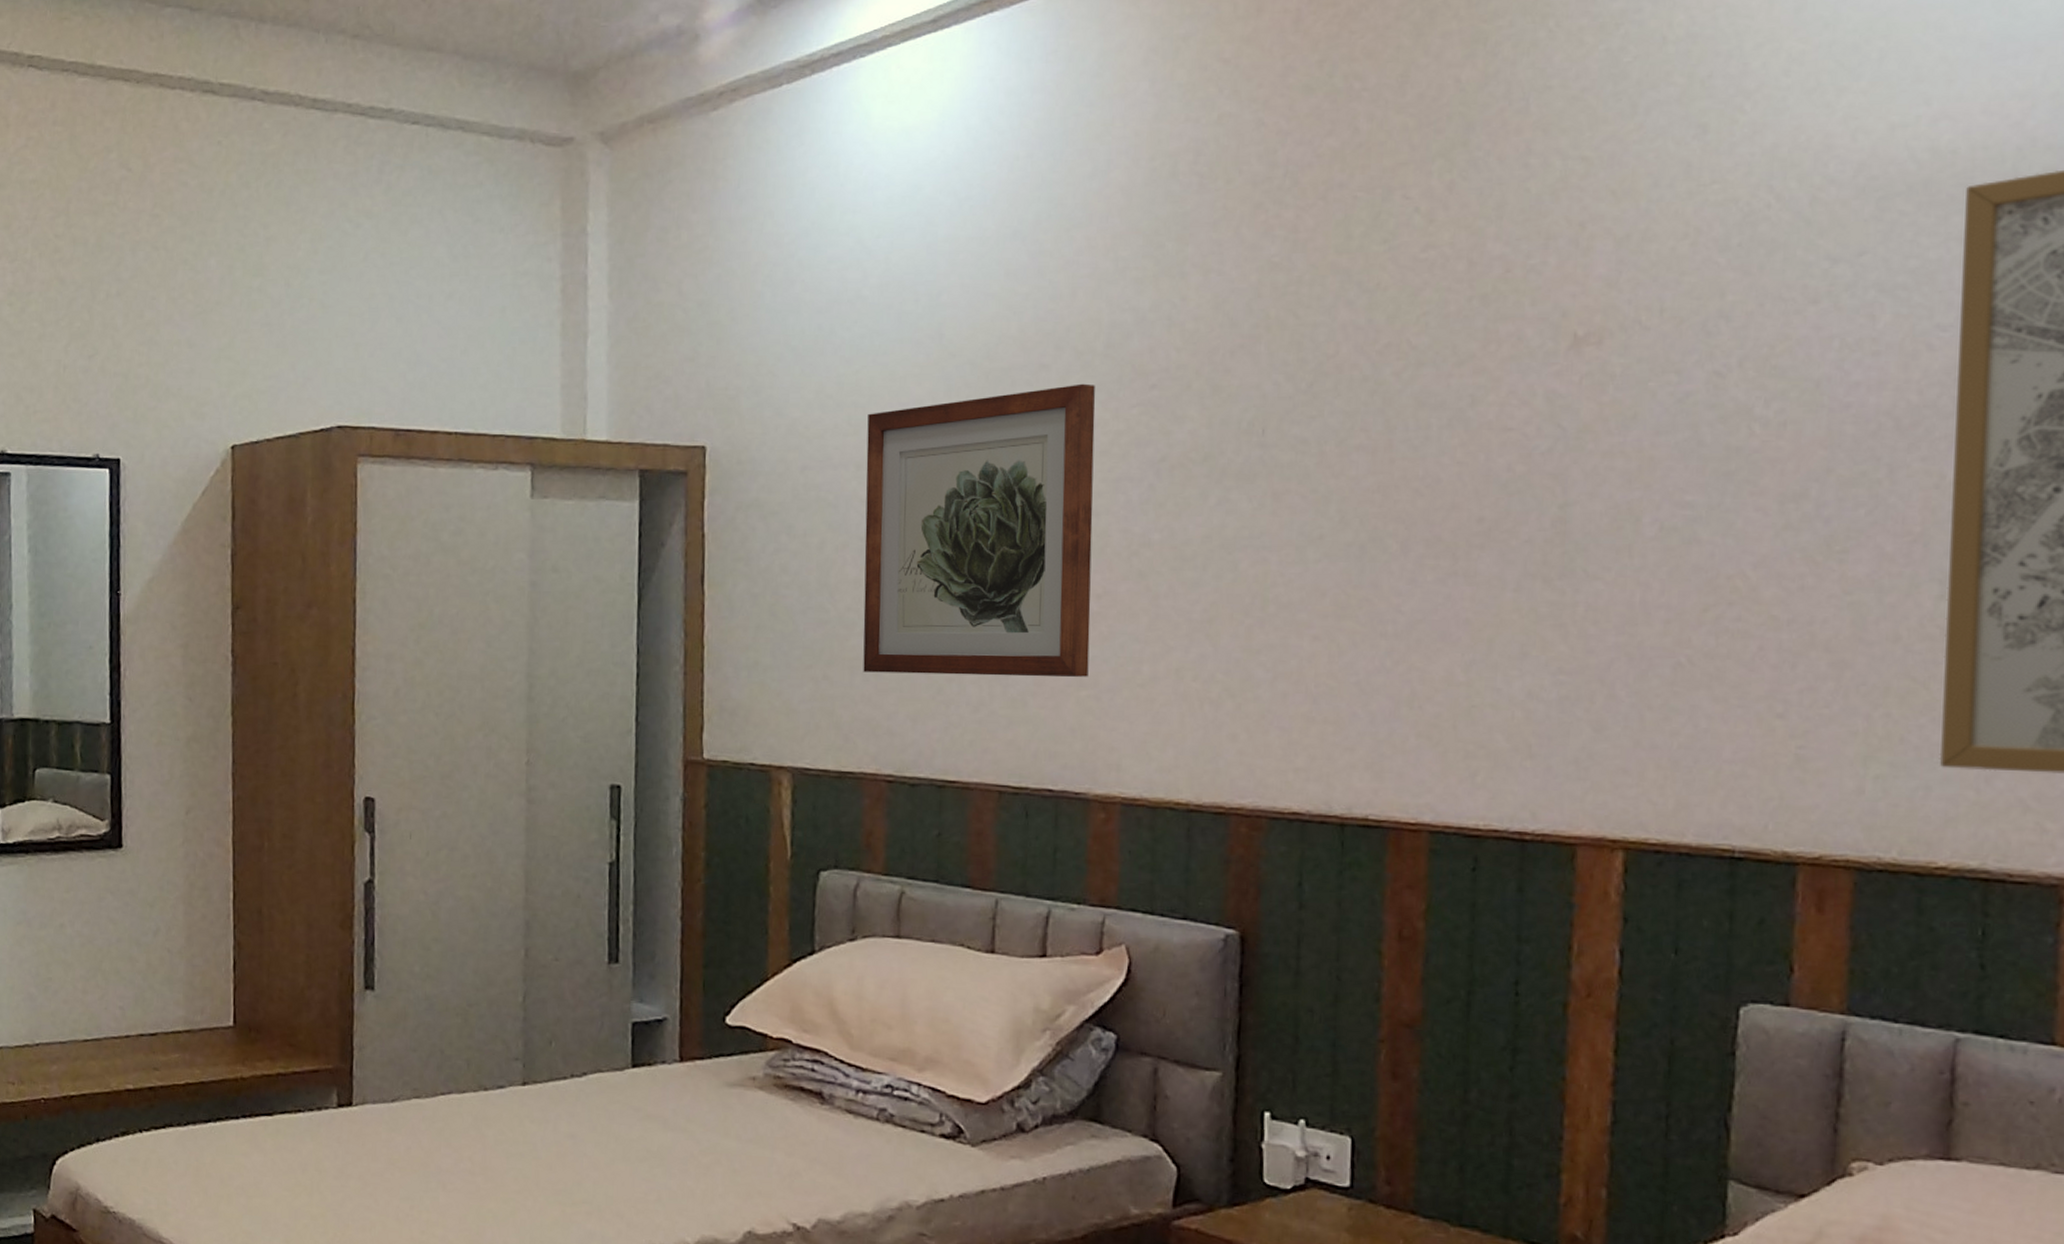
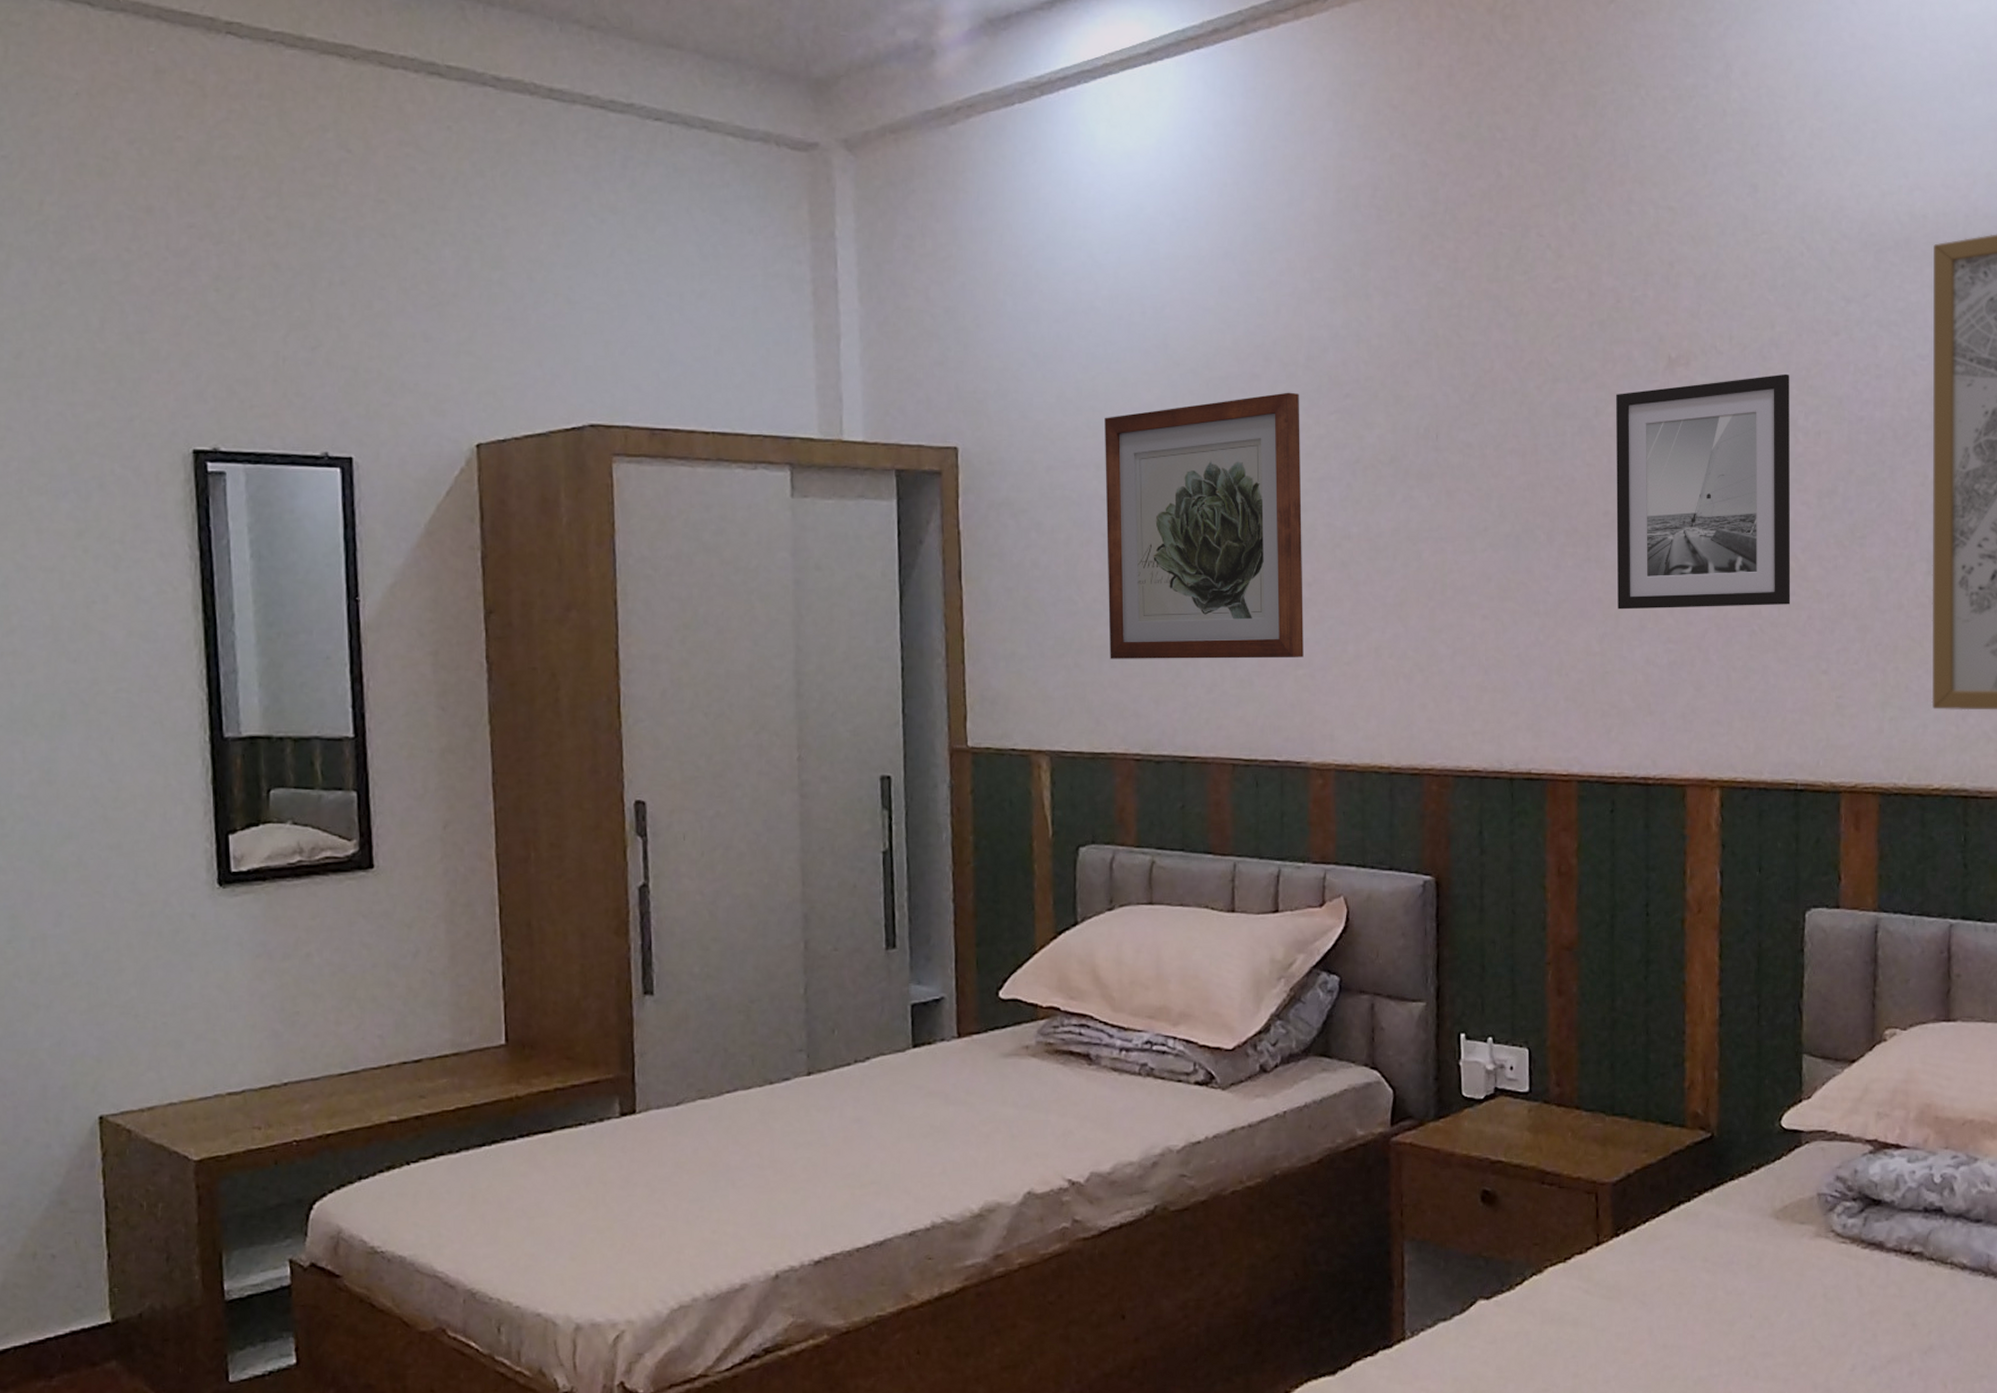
wall art: none [1491,352,1745,634] -> present [1616,373,1791,610]

